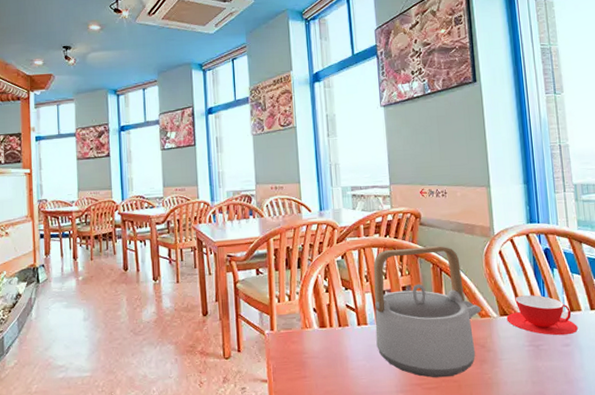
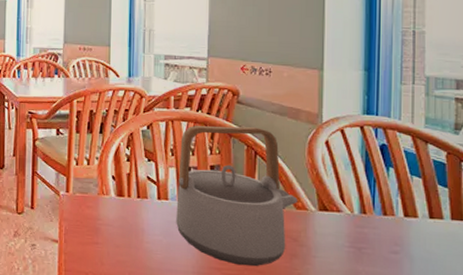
teacup: present [506,295,579,336] -> none [326,192,412,242]

